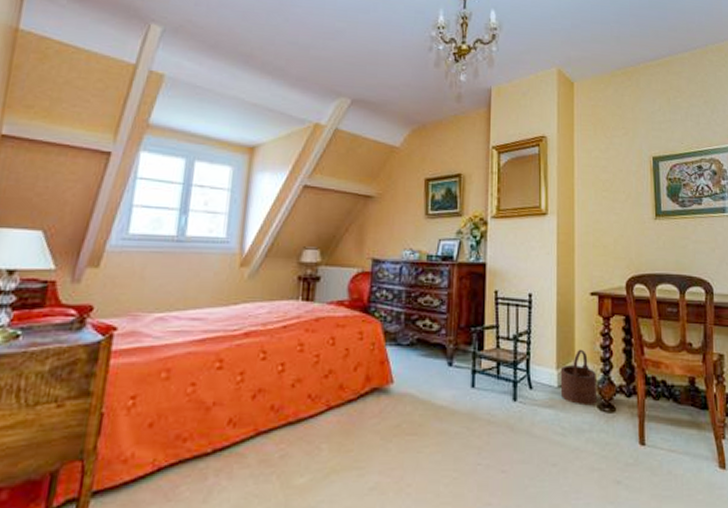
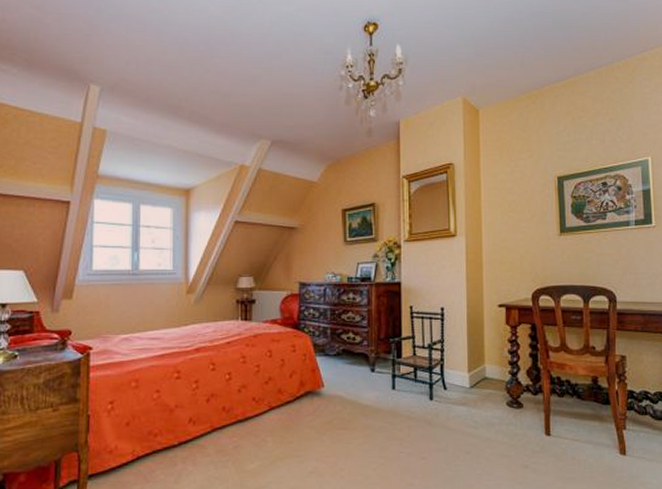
wooden bucket: present [560,349,597,406] -> none [471,354,505,403]

